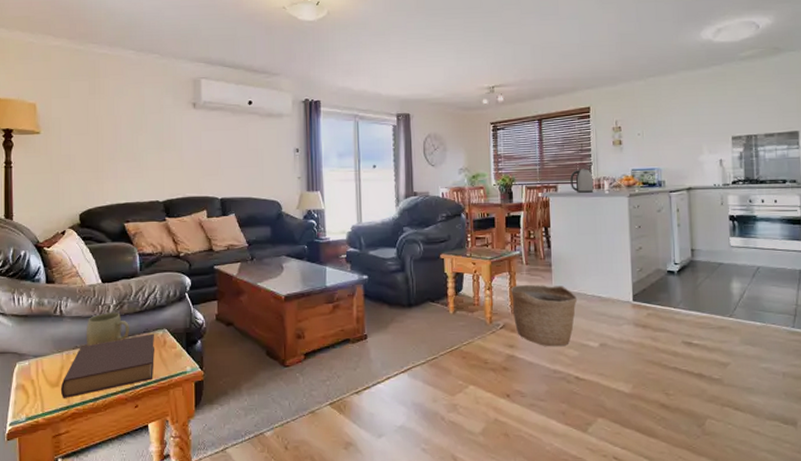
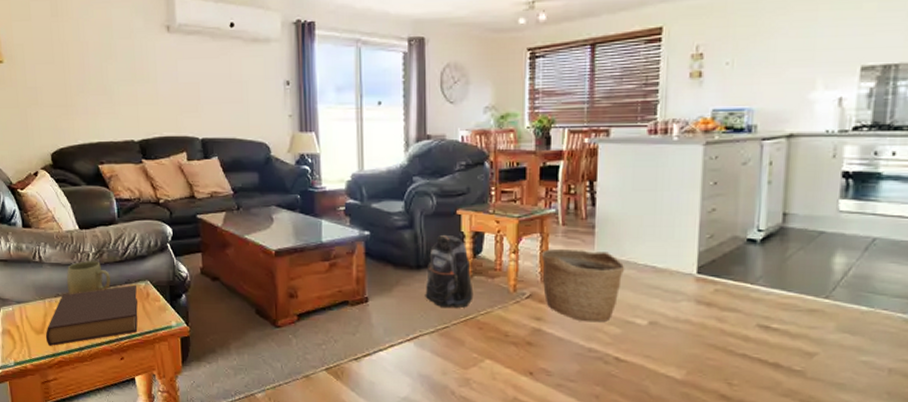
backpack: none [416,276,457,341] -> present [425,234,474,309]
kettle: present [570,169,594,194] -> none [628,108,659,140]

